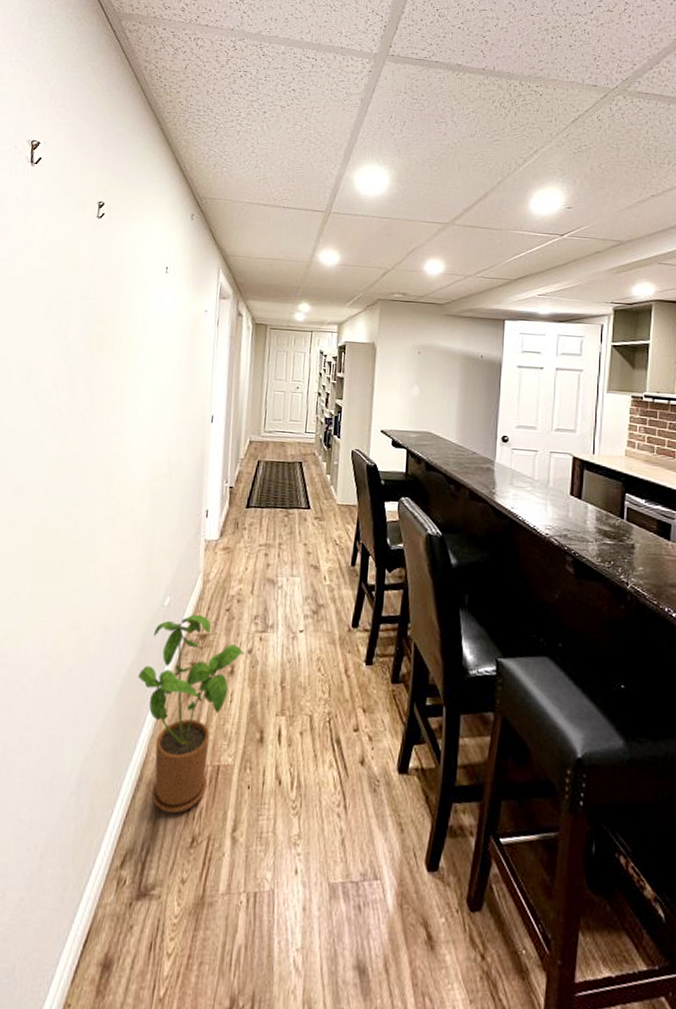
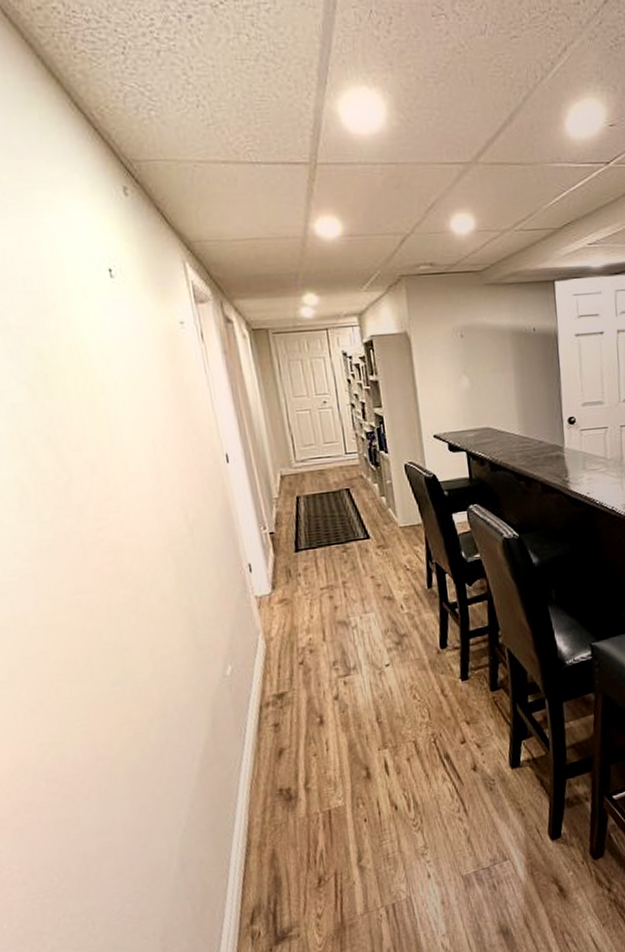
house plant: present [138,614,244,814] -> none [217,674,331,866]

